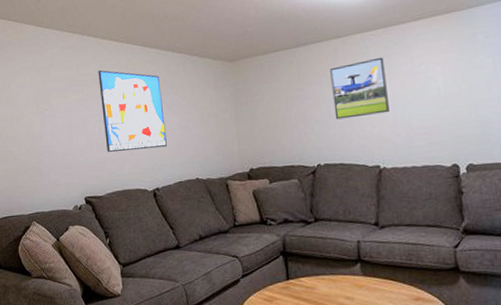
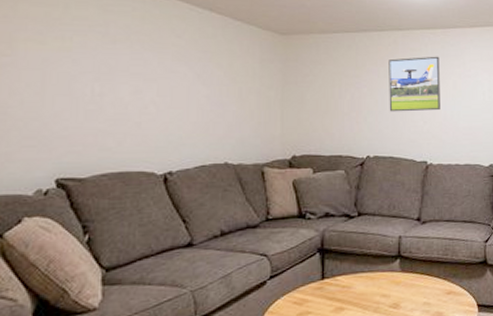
wall art: present [98,70,167,152] -> none [99,15,190,123]

